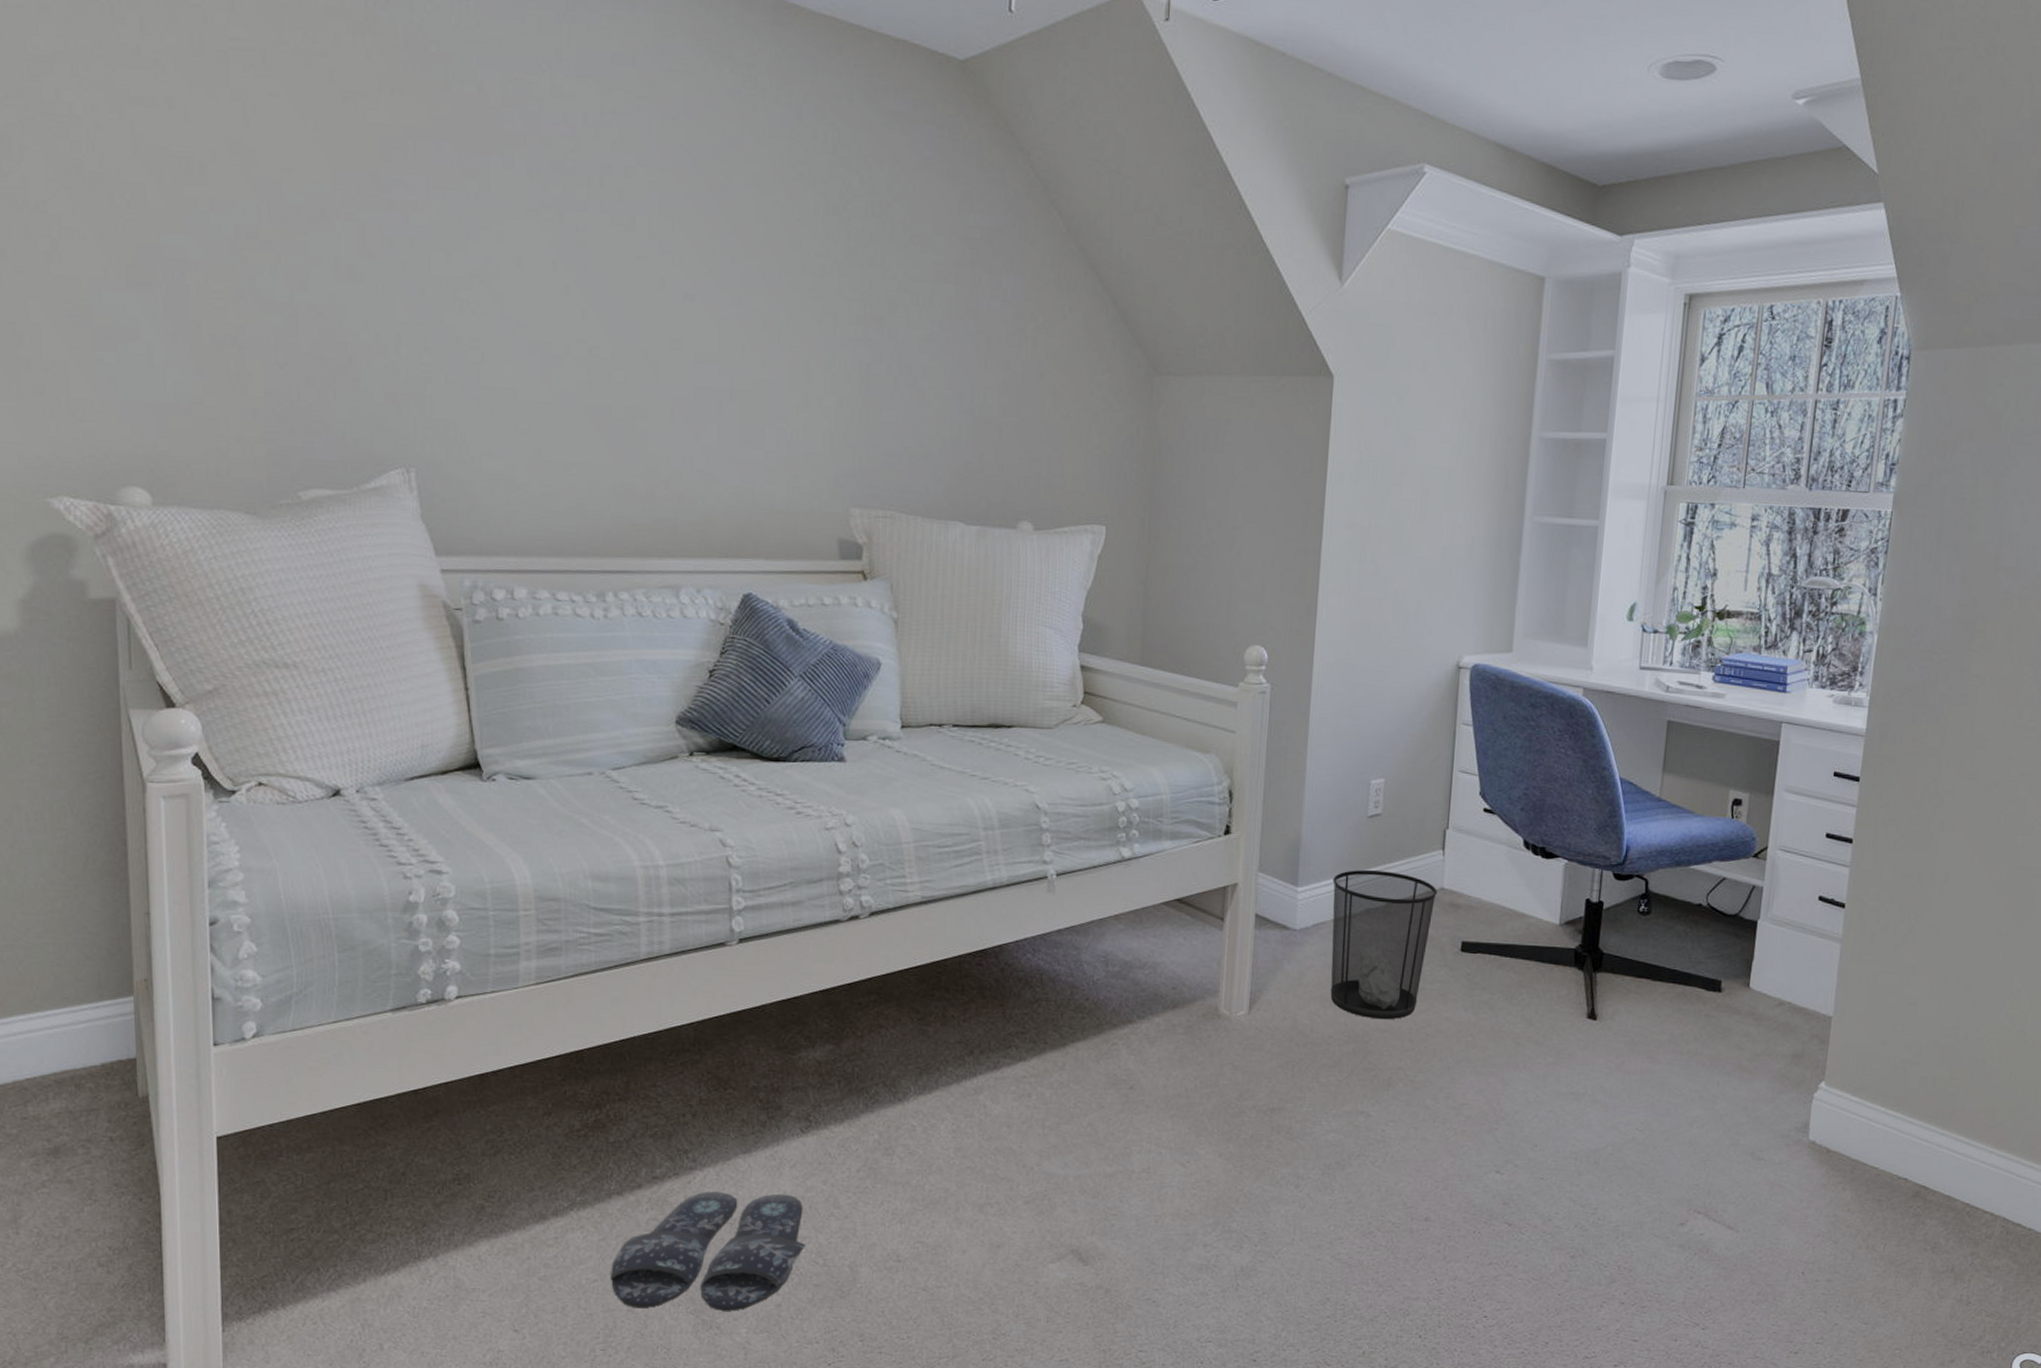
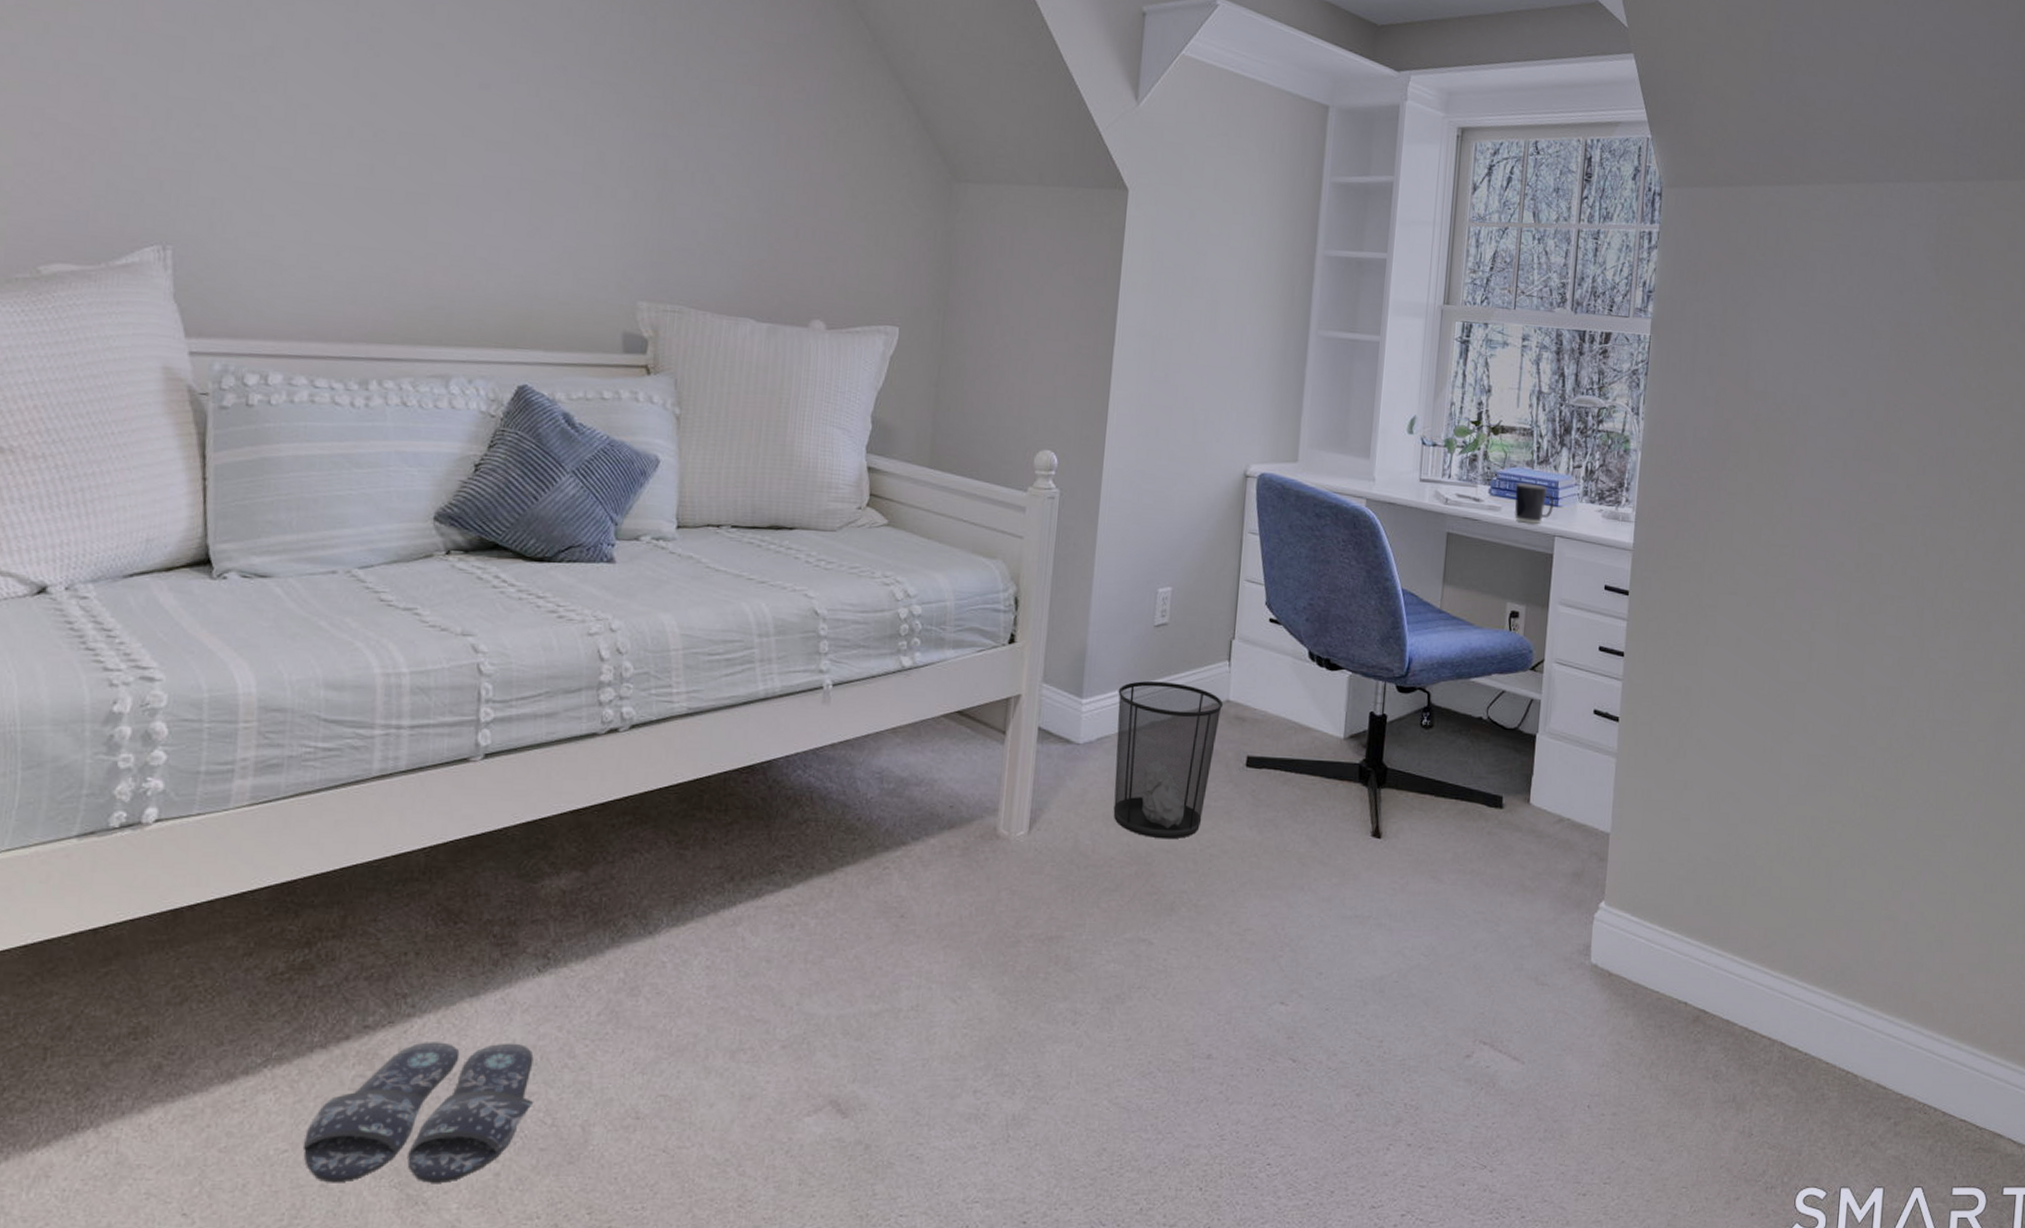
mug: none [1739,668,1782,711] -> present [1514,482,1554,525]

